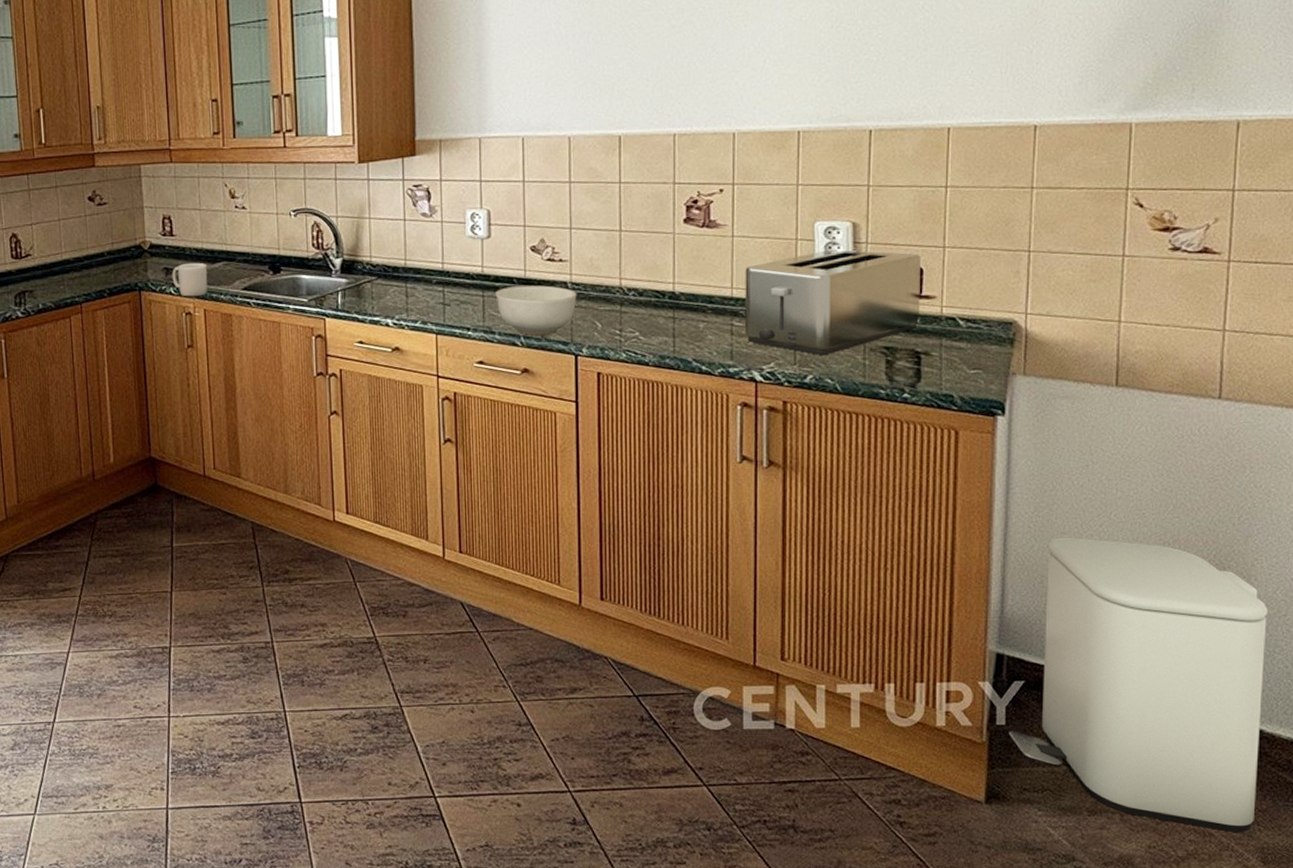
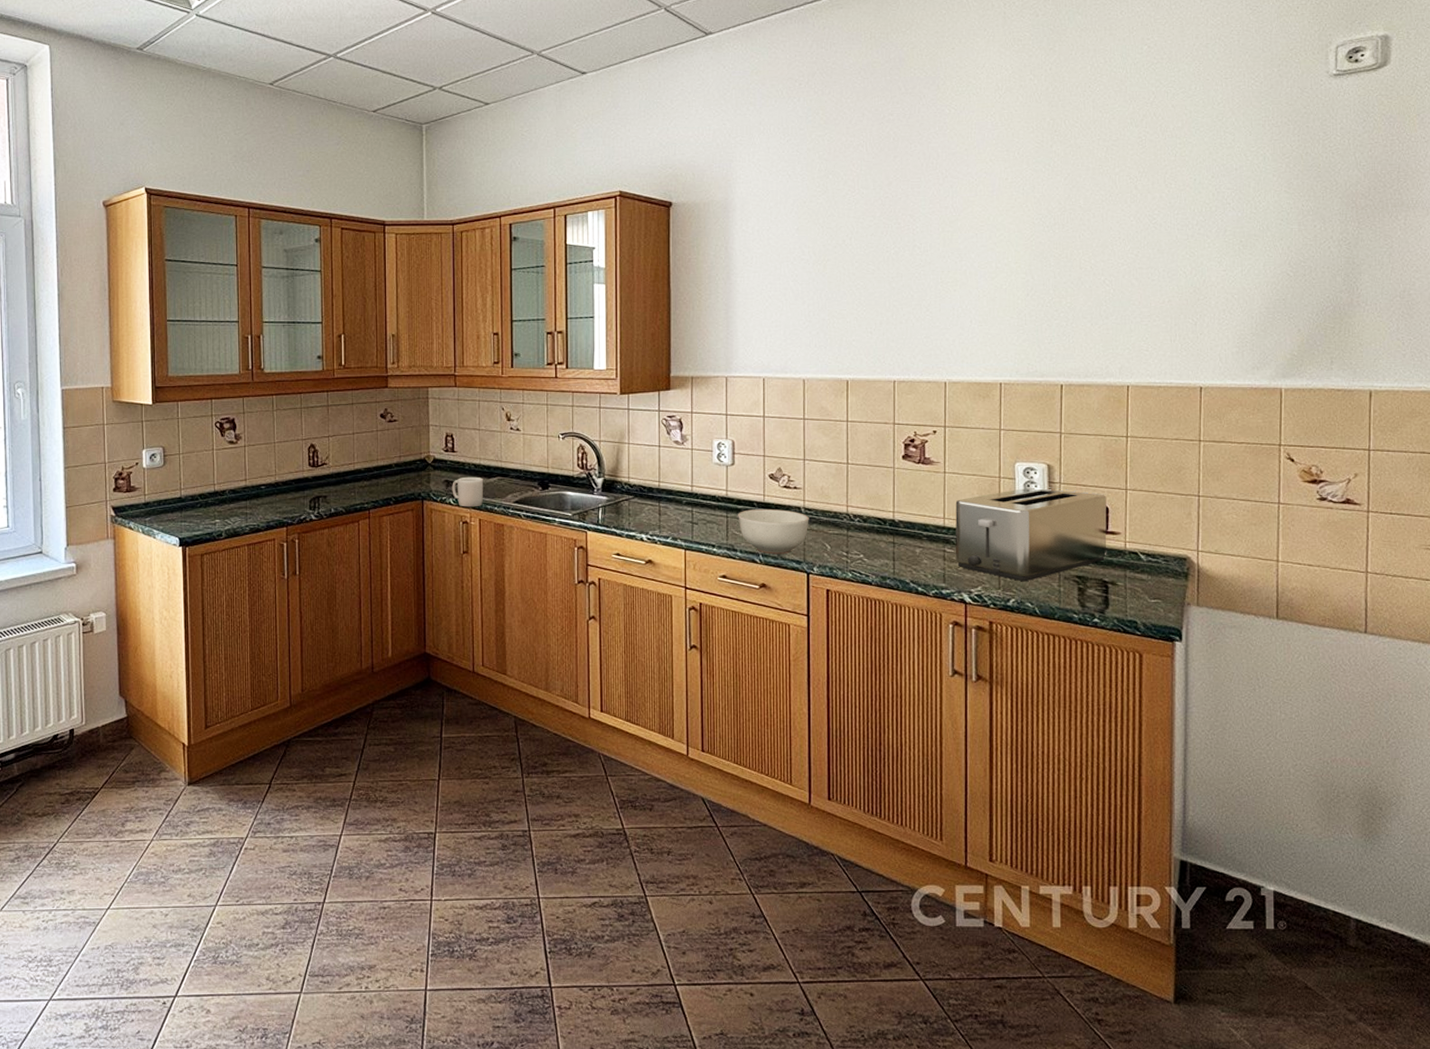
pedal bin: present [1008,537,1268,833] -> none [1193,754,1416,1037]

